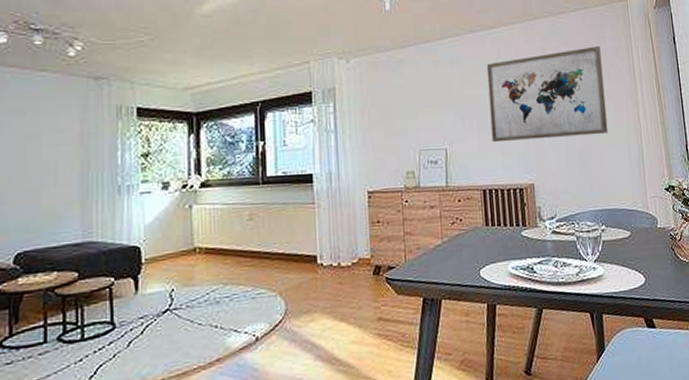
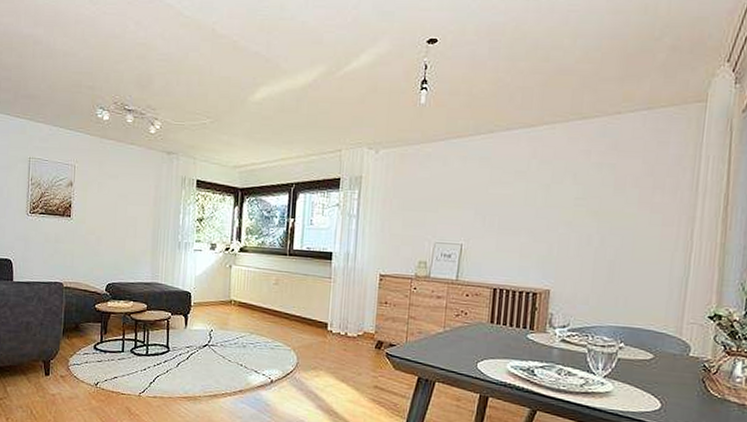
wall art: present [486,46,608,143] -> none [511,152,659,249]

